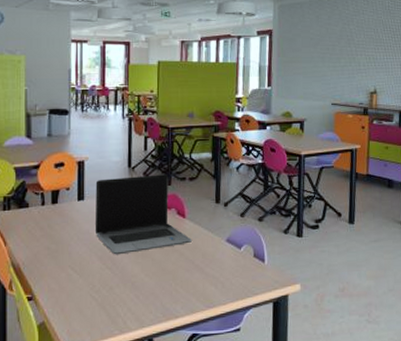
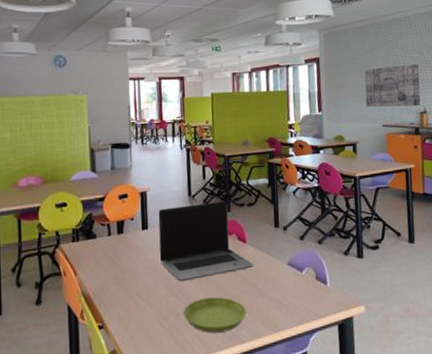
saucer: none [117,271,181,308] -> present [184,297,246,333]
wall art: none [316,43,373,87] -> present [364,64,421,108]

